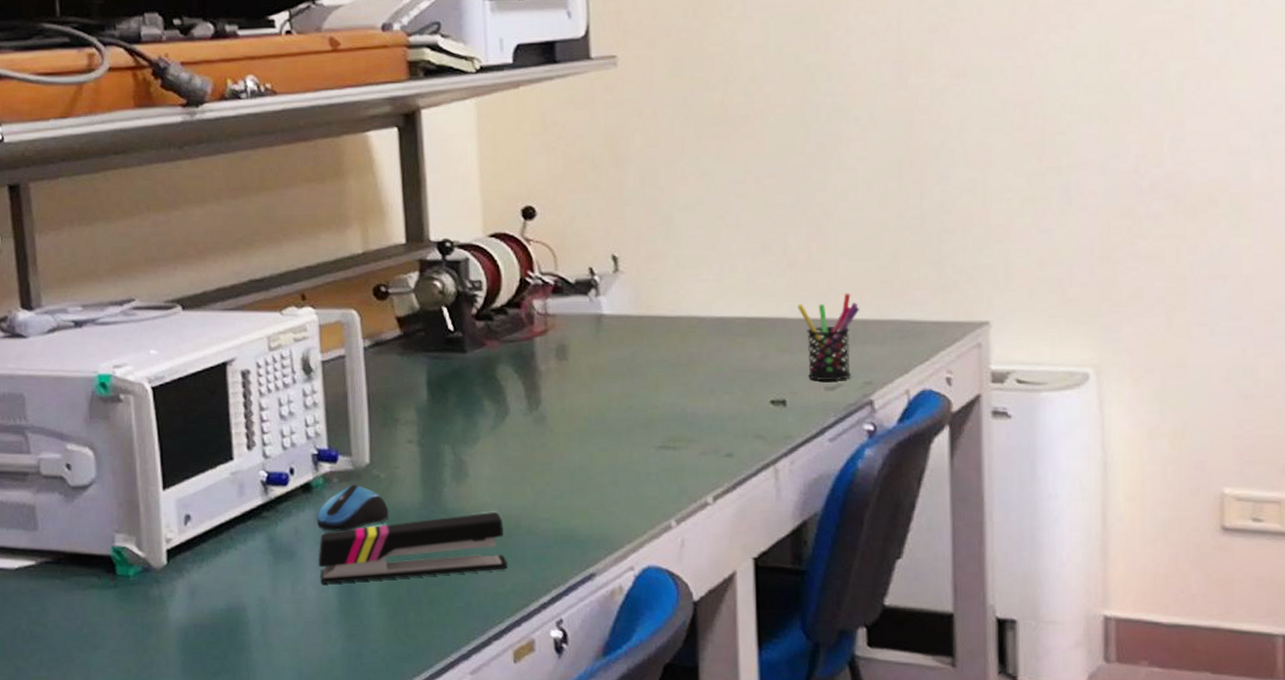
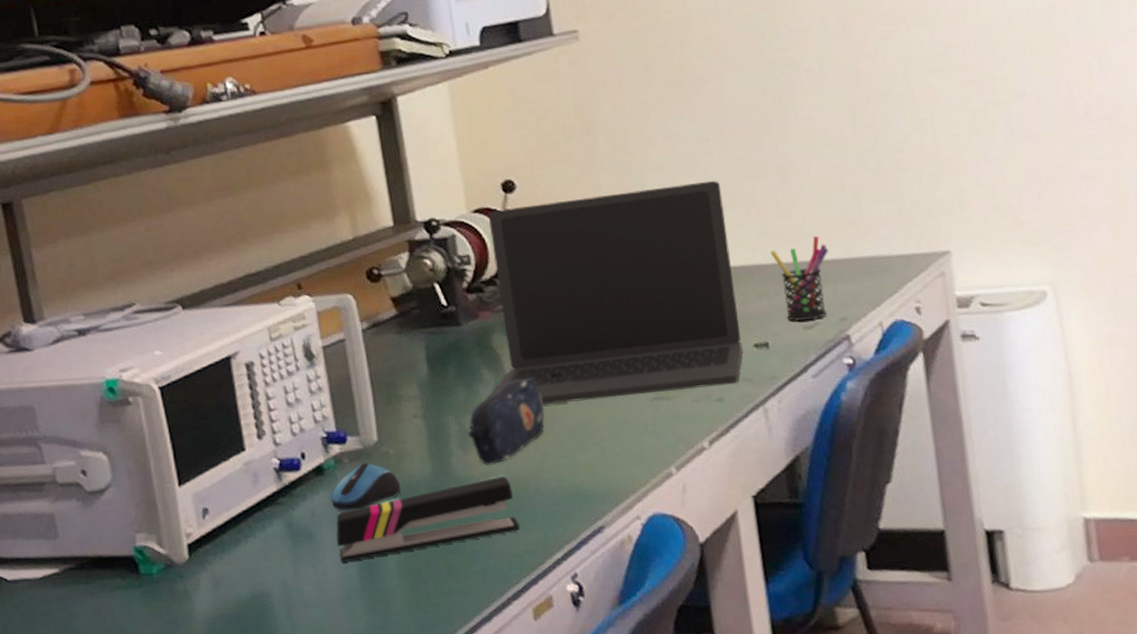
pencil case: none [463,413,545,500] -> present [467,377,545,466]
laptop: none [483,225,758,443] -> present [484,180,743,405]

